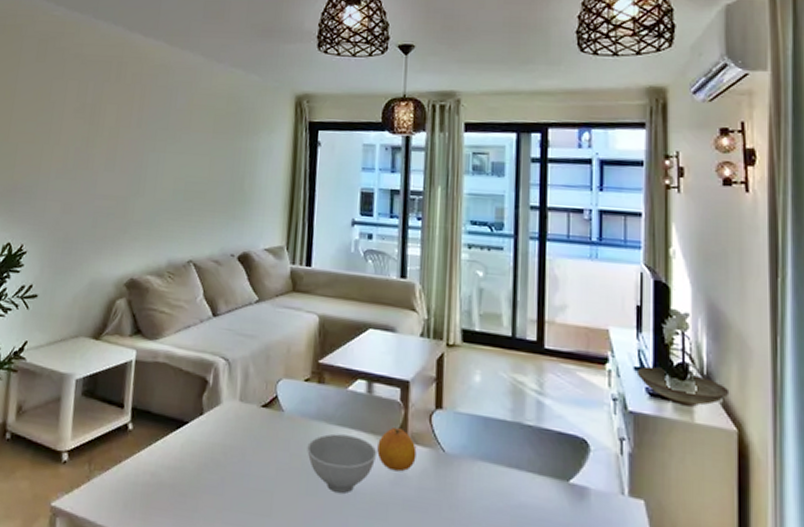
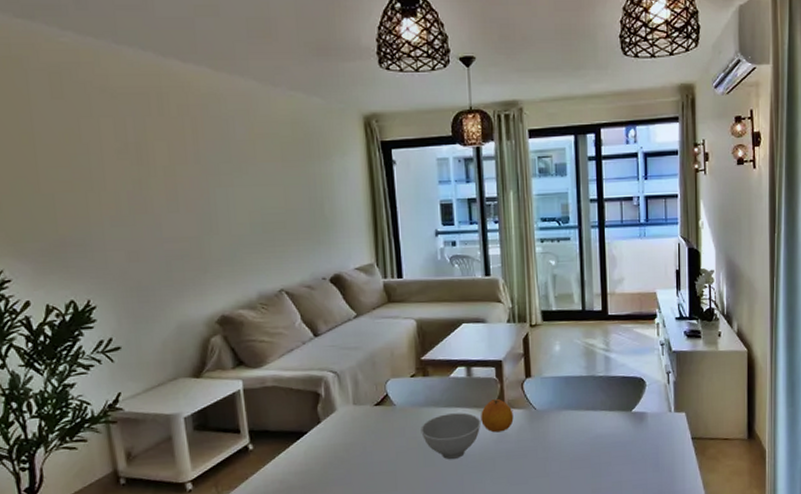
decorative bowl: present [636,366,730,407] -> none [677,315,742,340]

